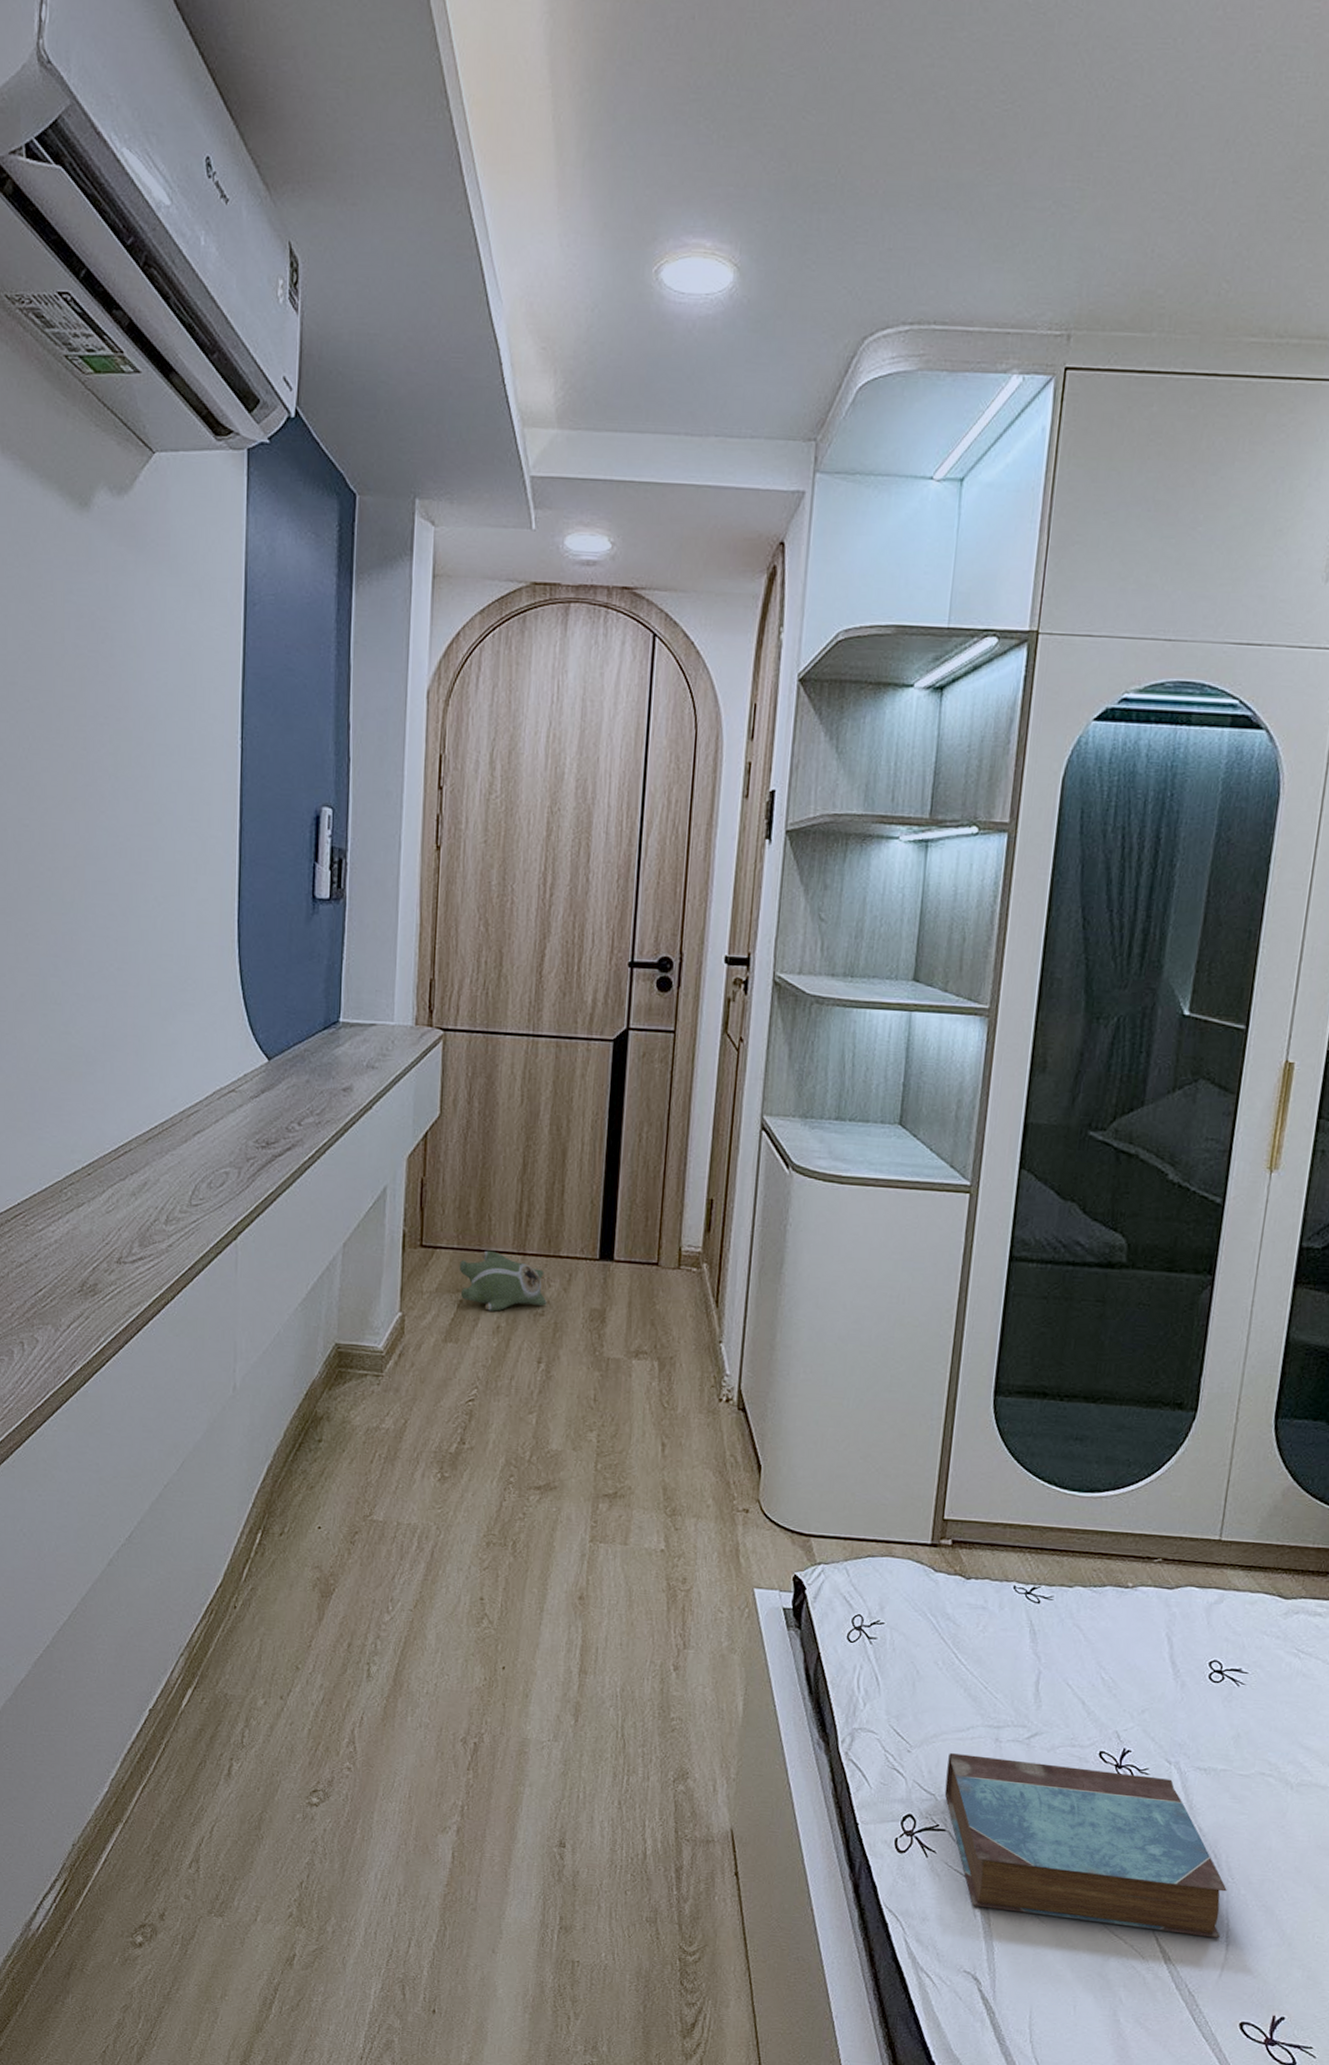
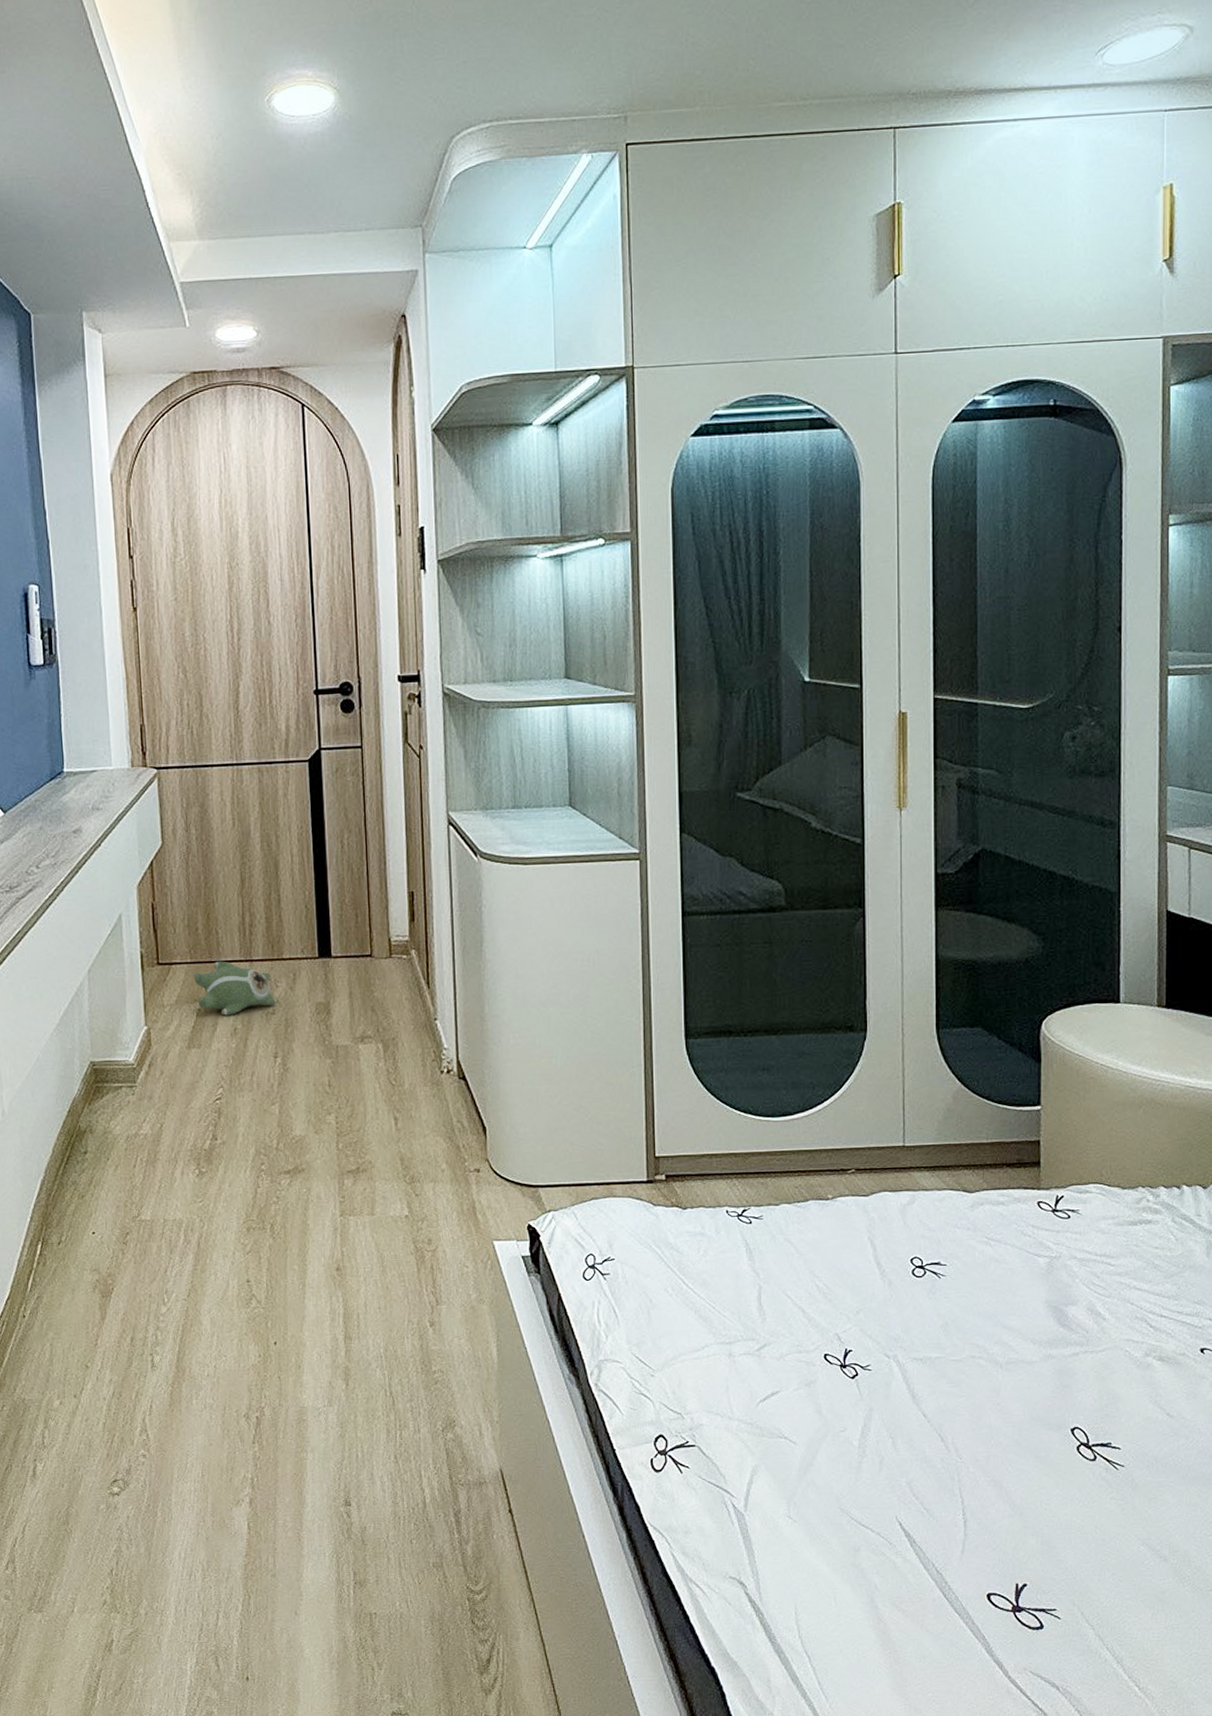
book: present [944,1753,1227,1938] -> none [689,1372,957,1517]

